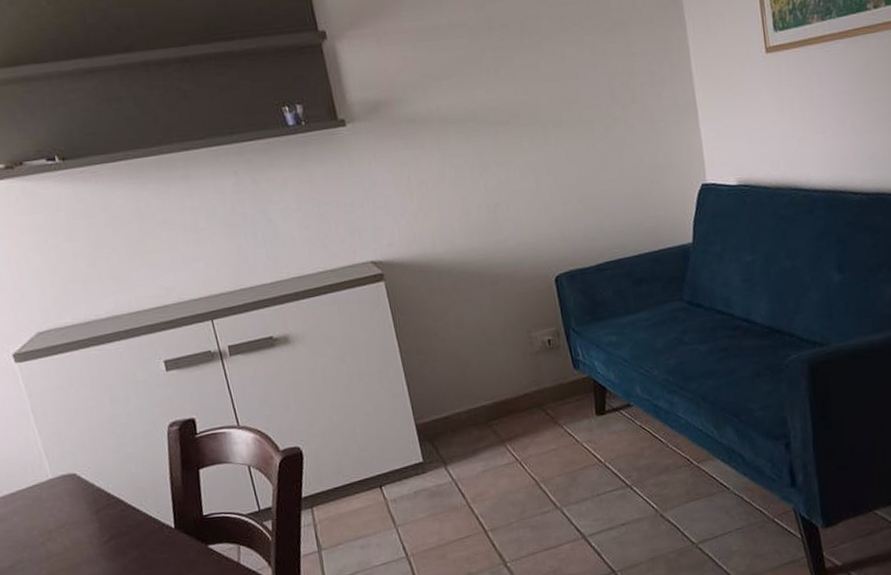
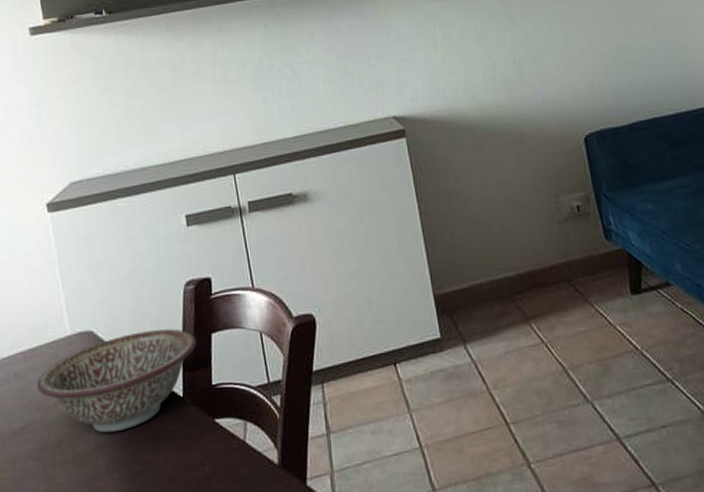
decorative bowl: none [21,467,185,565] -> present [37,329,196,433]

